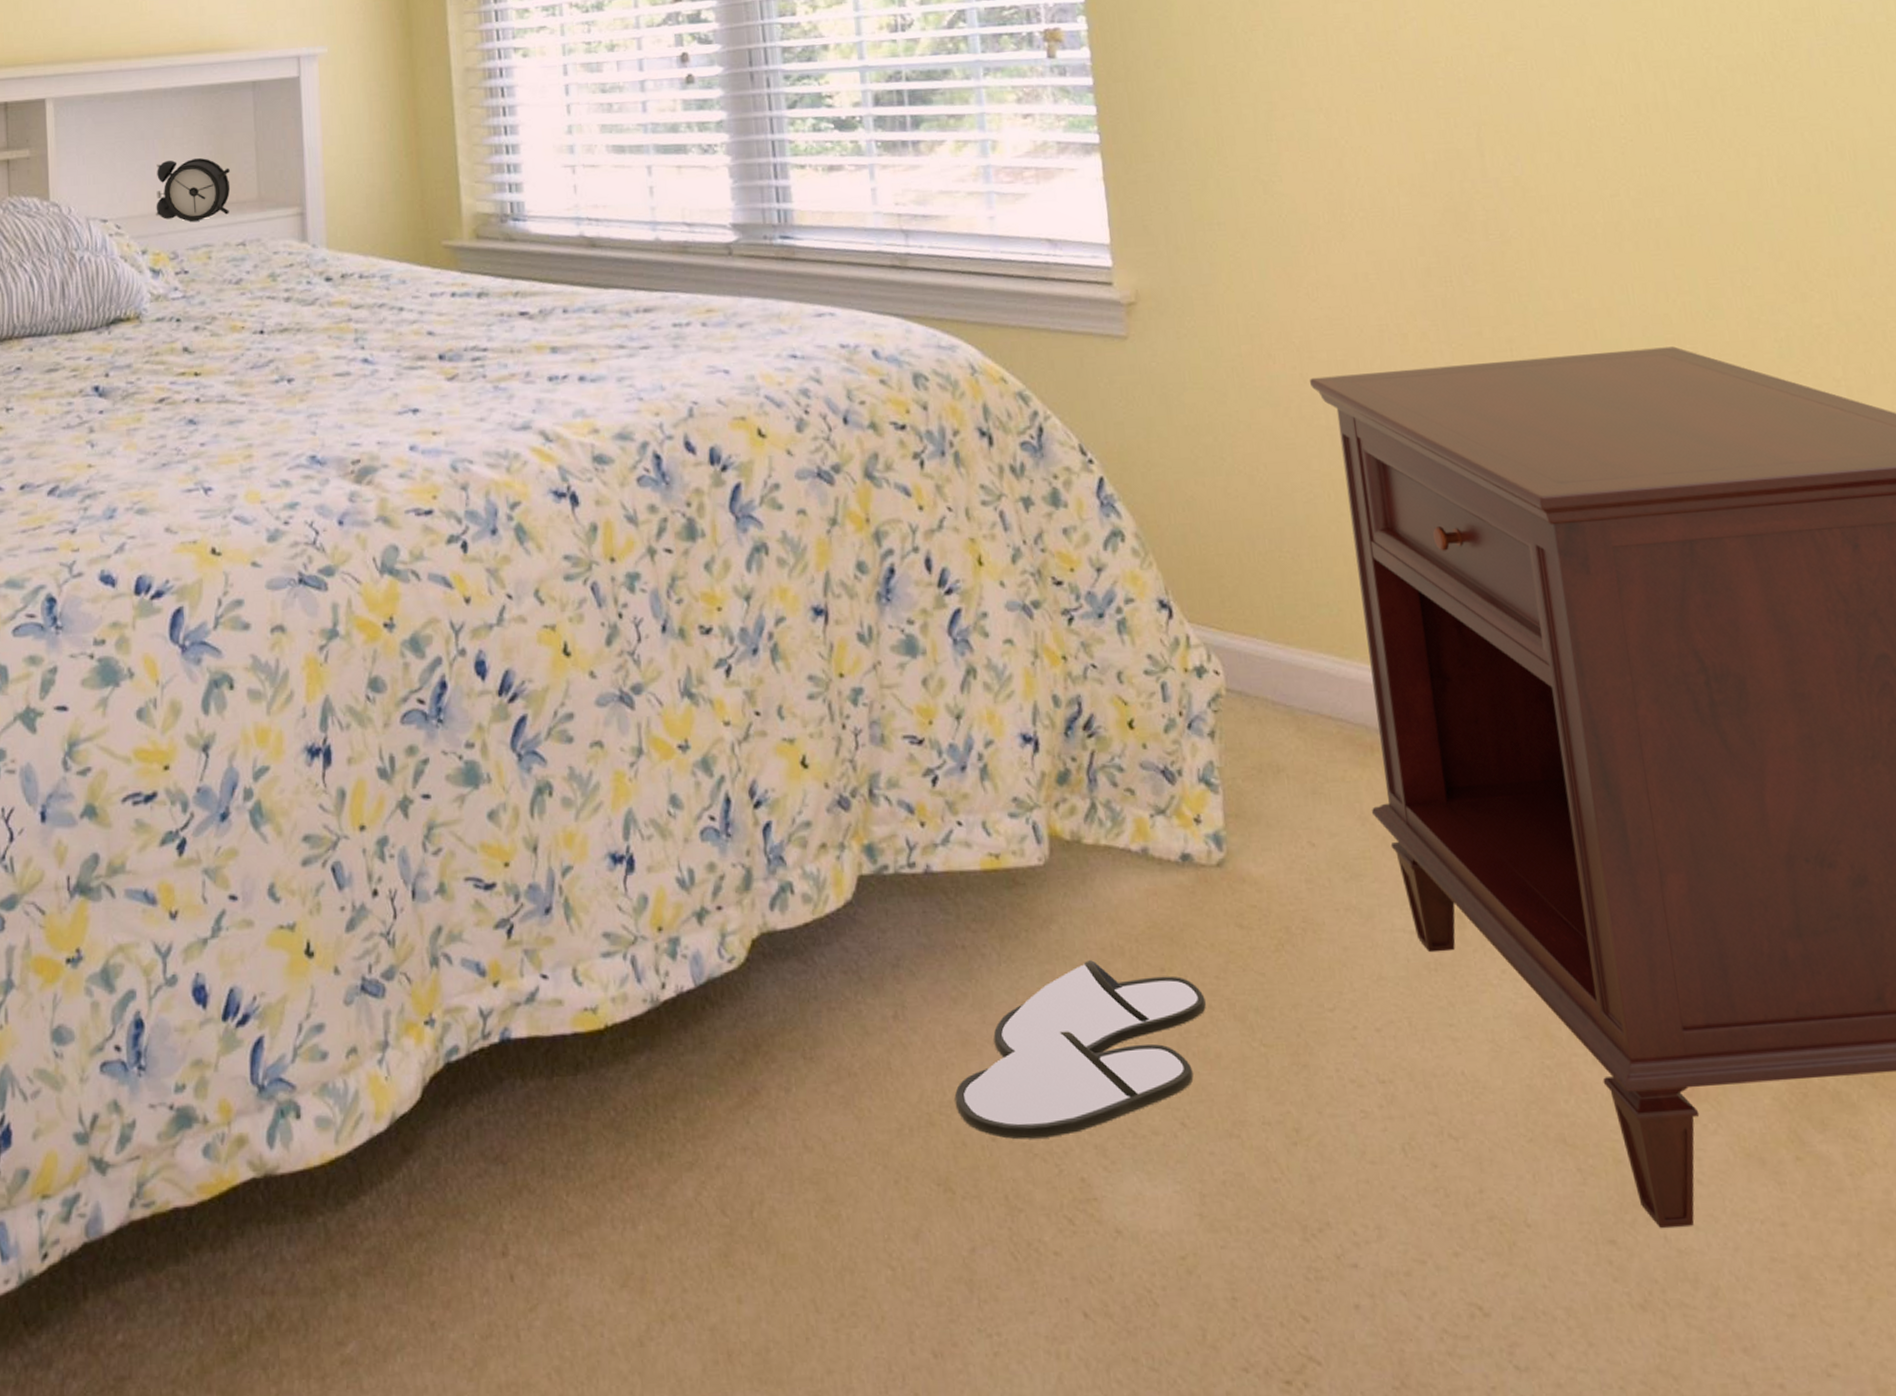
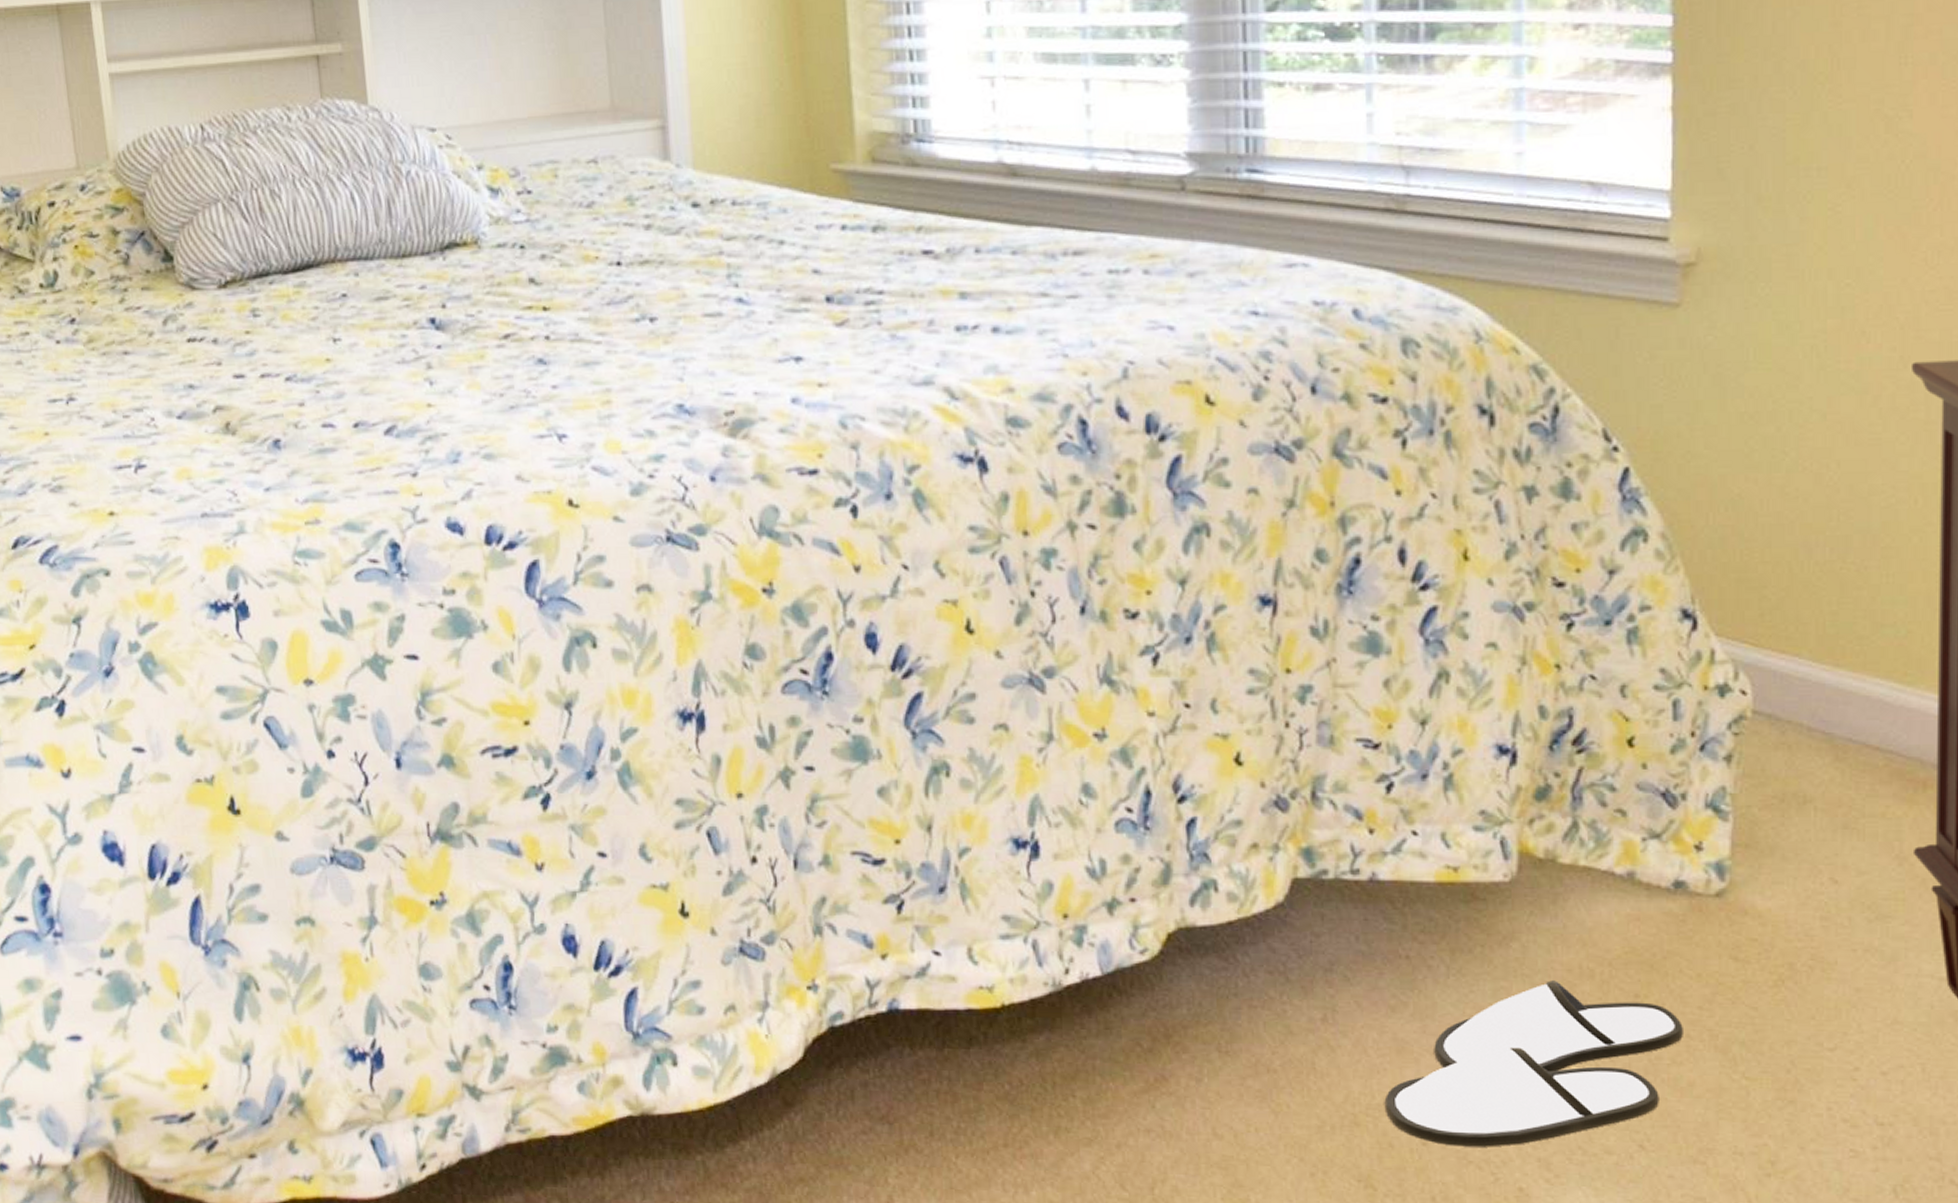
alarm clock: present [155,157,231,222] -> none [490,57,578,133]

